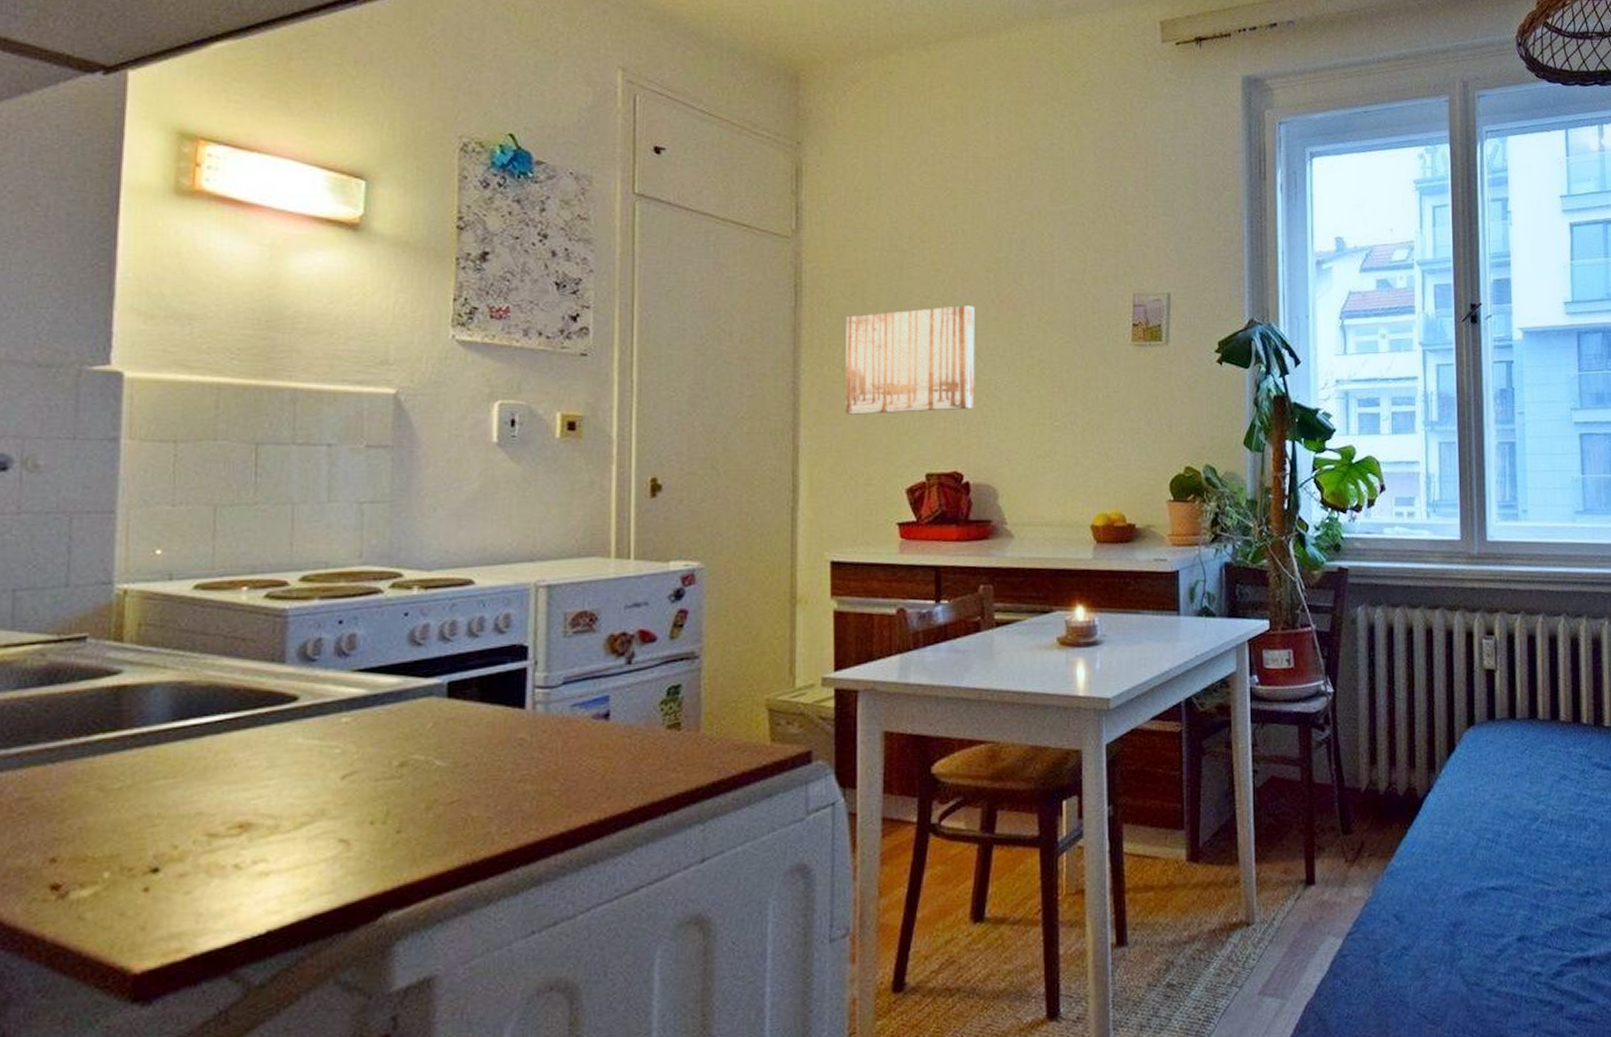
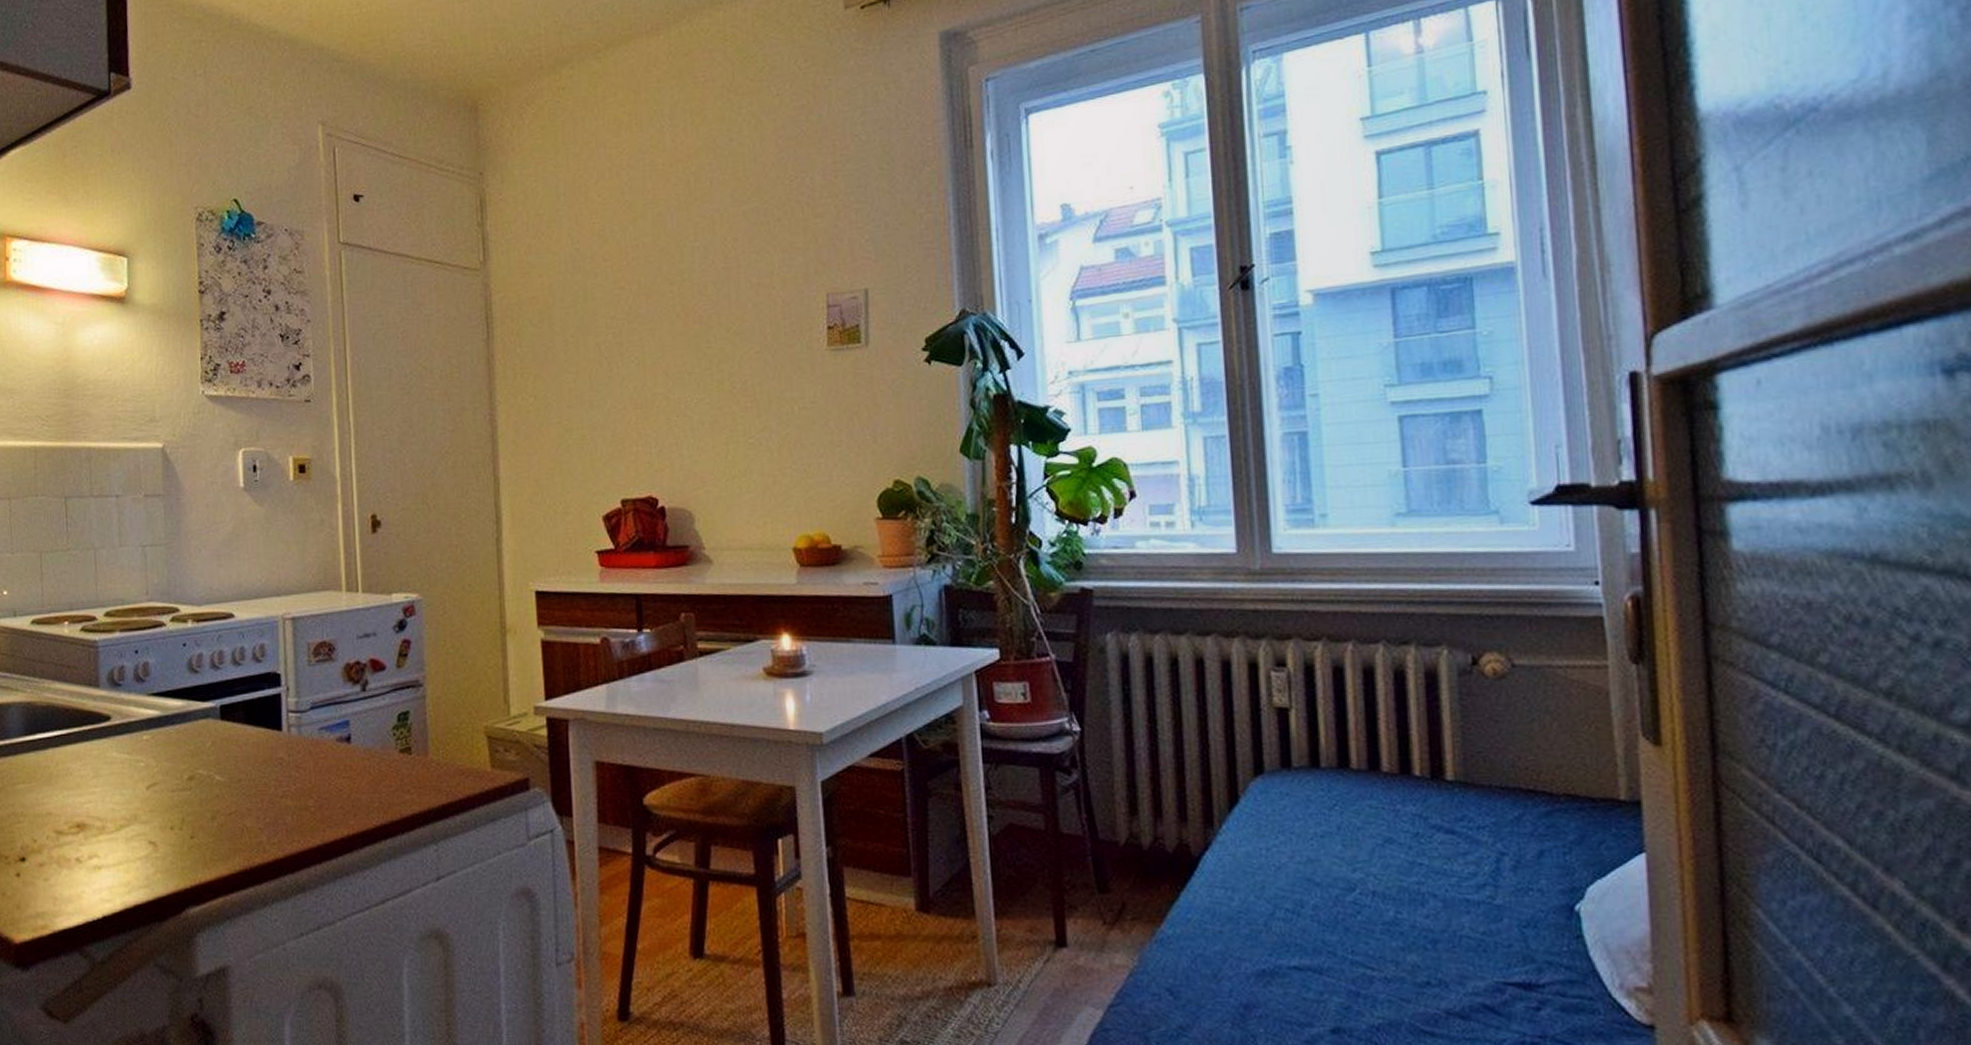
wall art: present [846,305,975,415] -> none [535,322,665,444]

